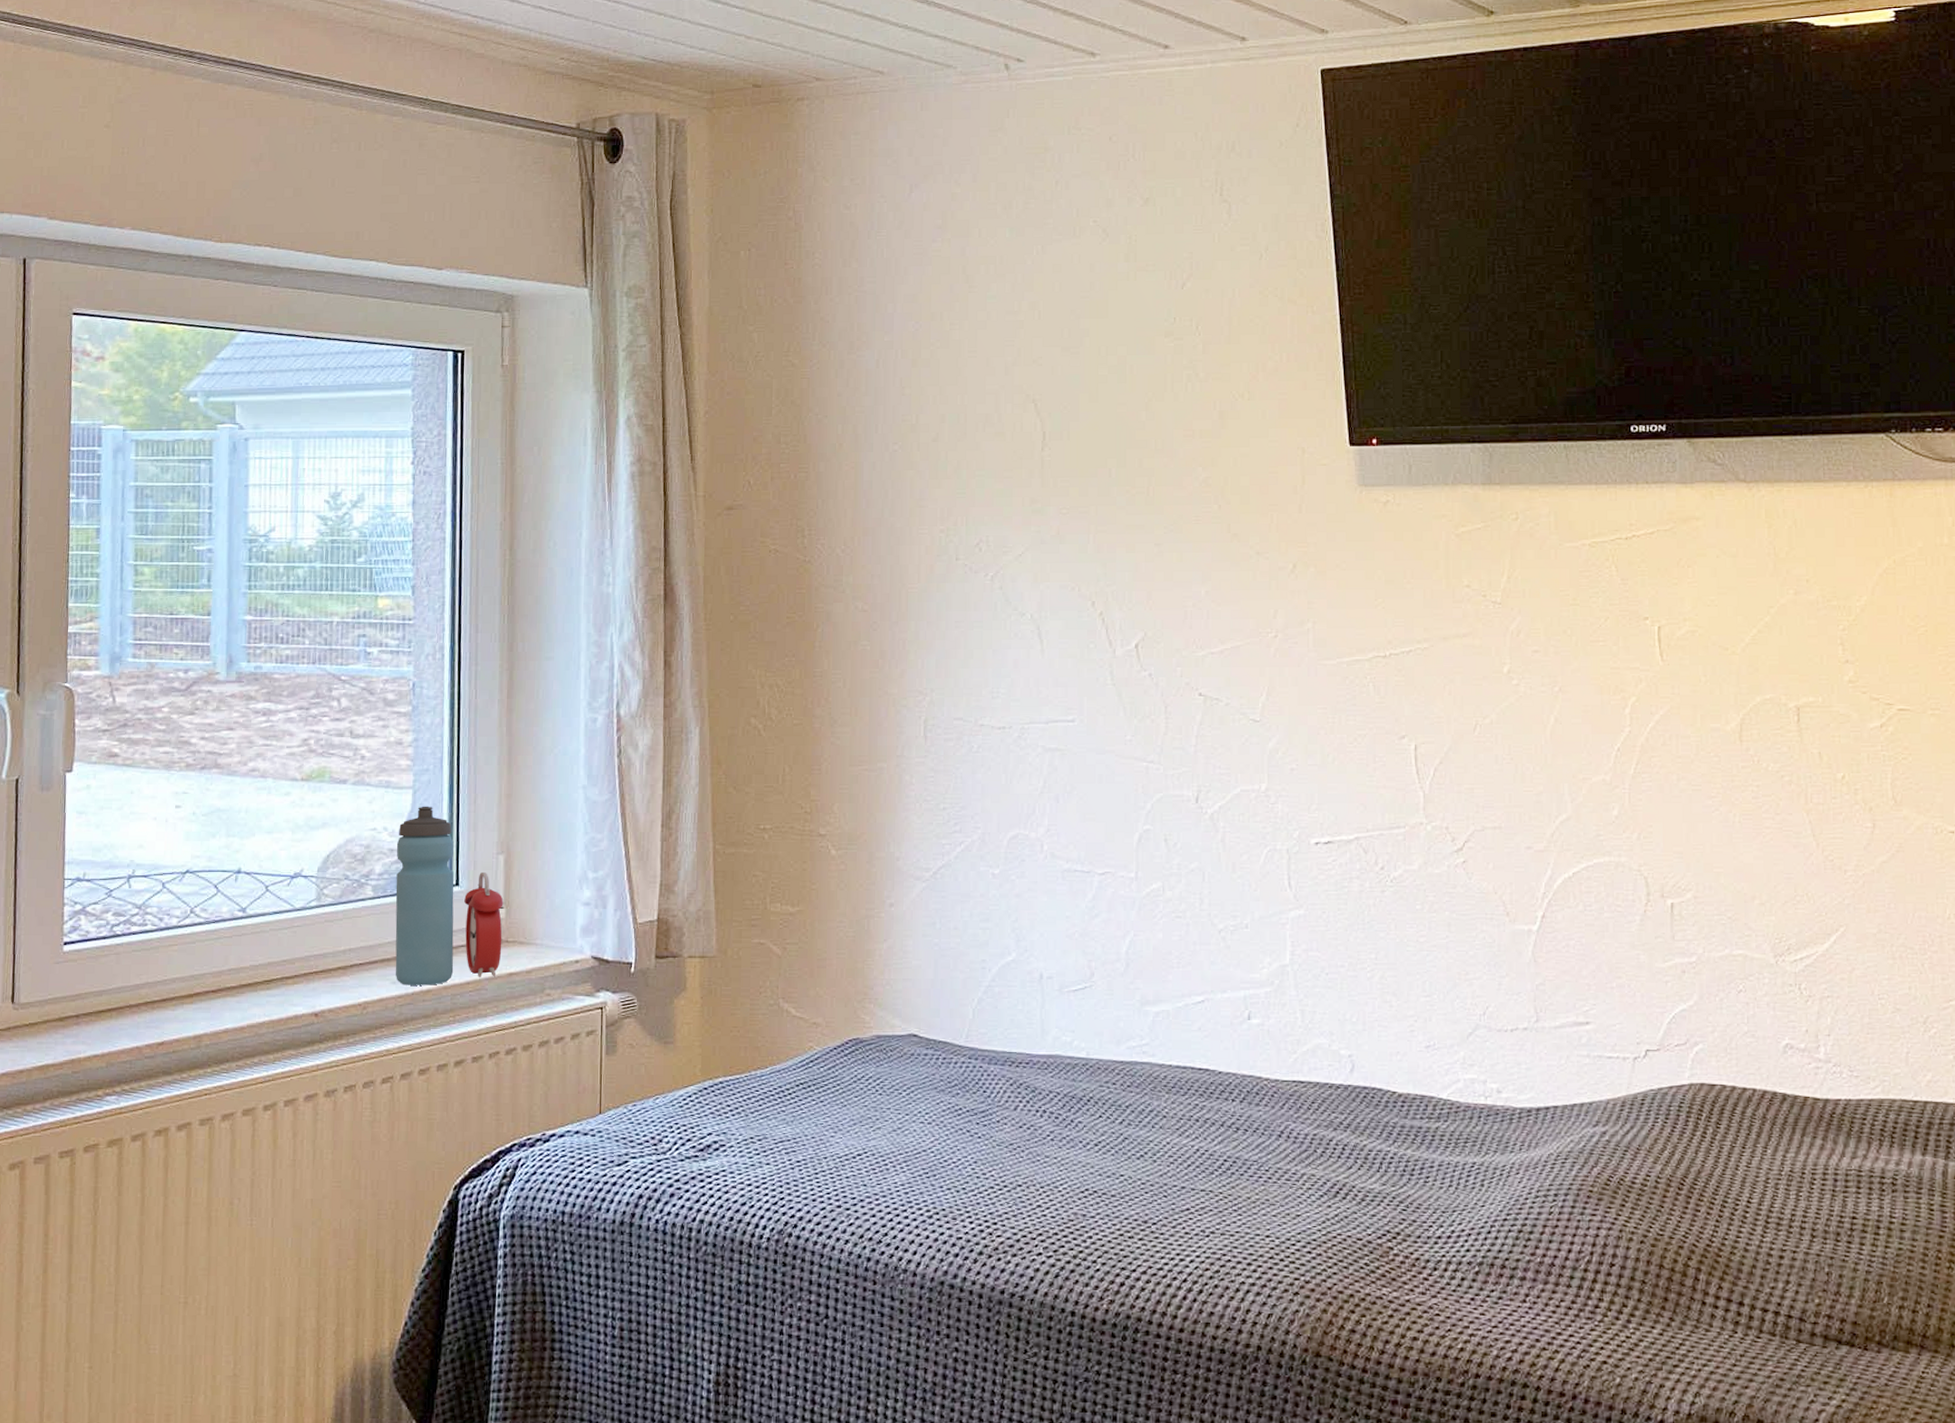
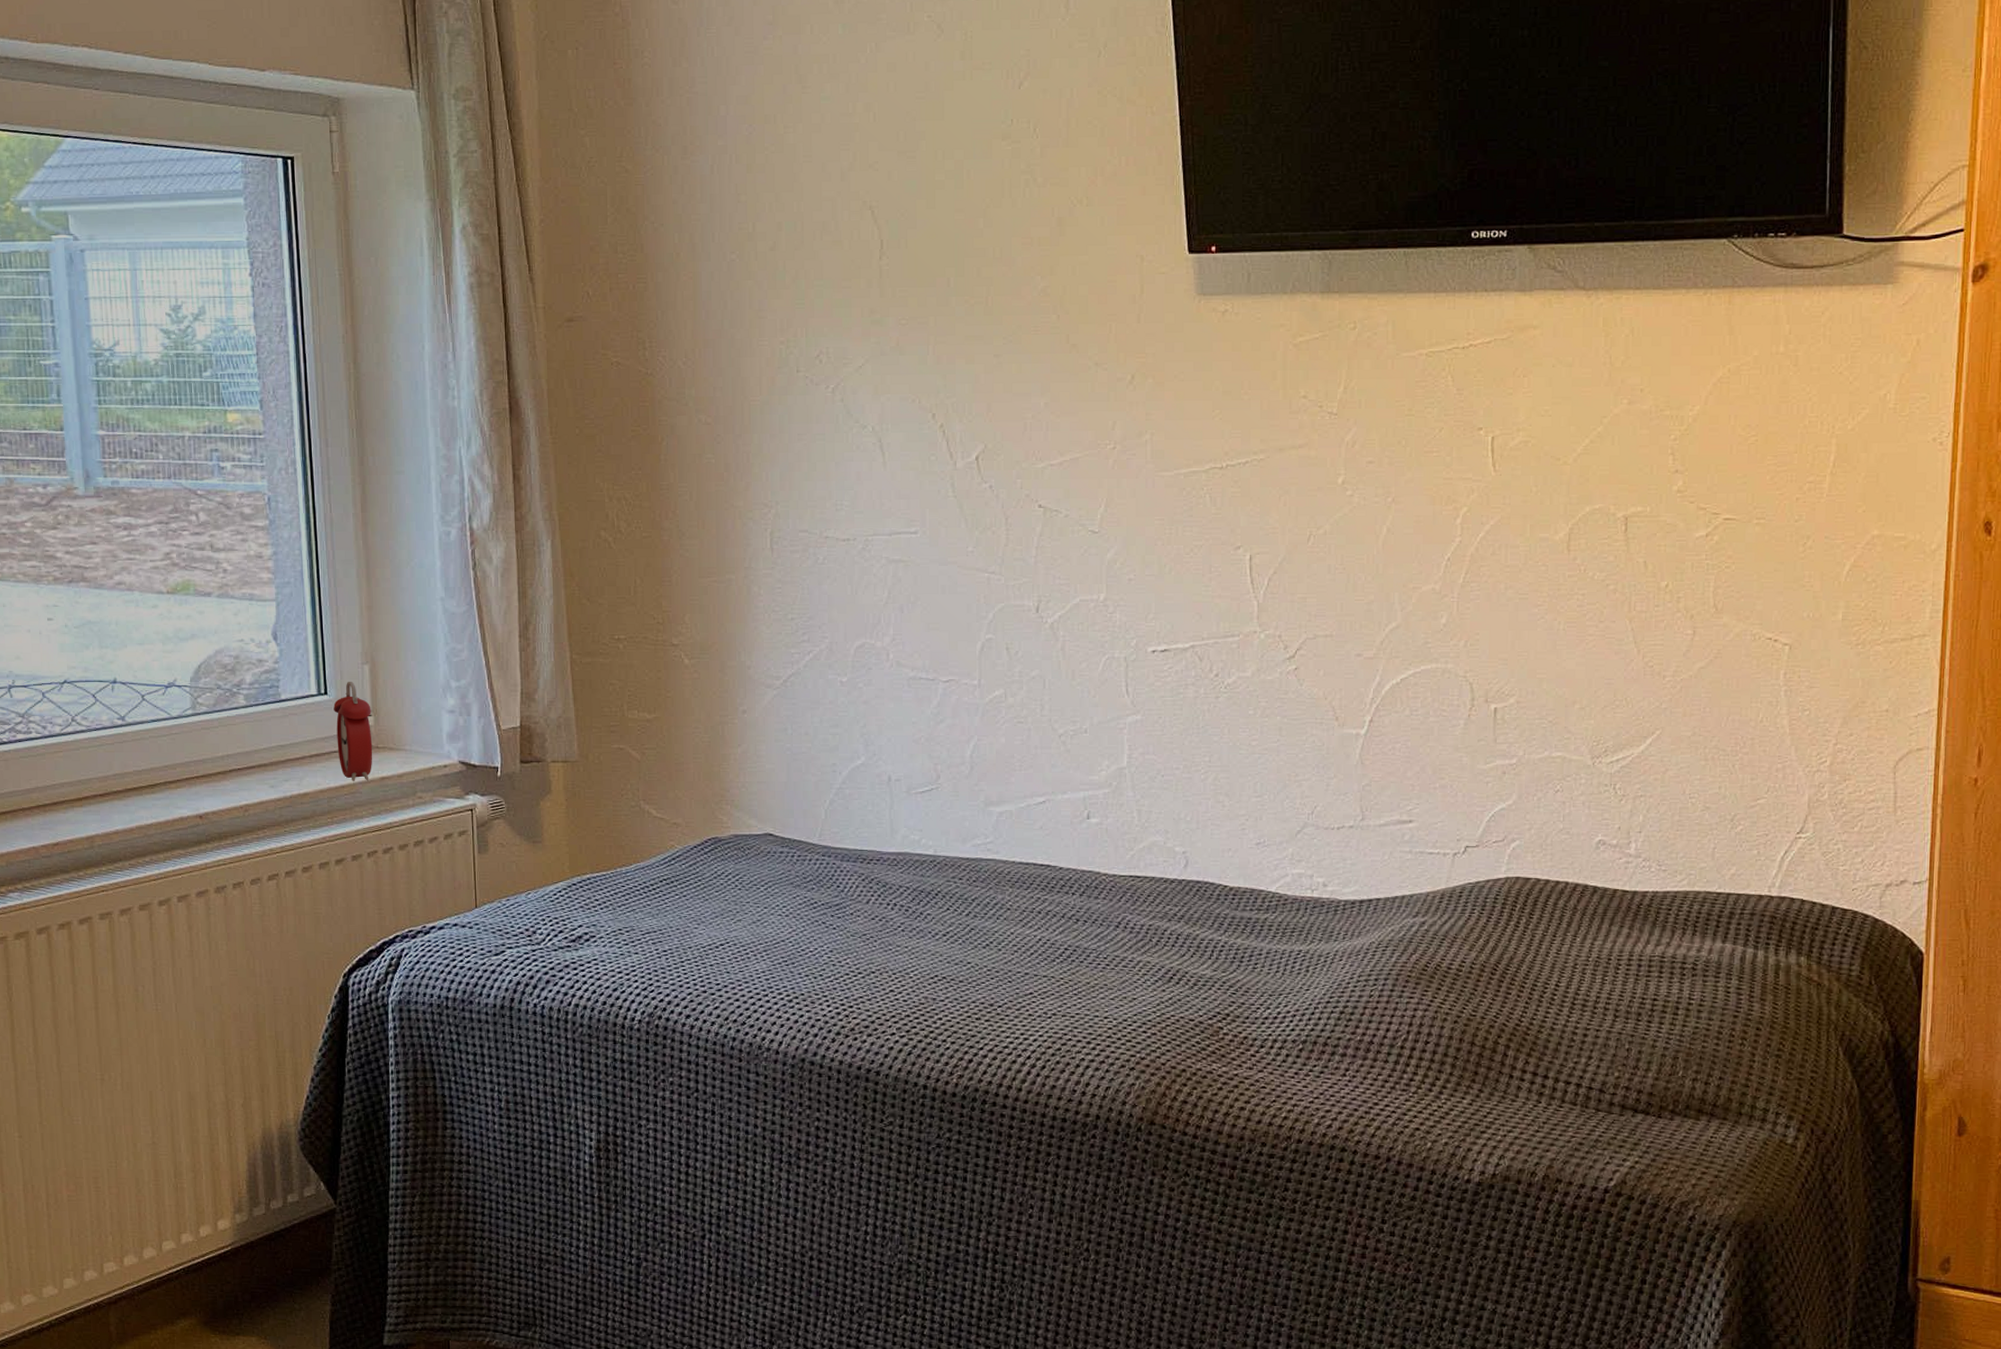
water bottle: present [395,806,454,985] -> none [264,618,328,789]

